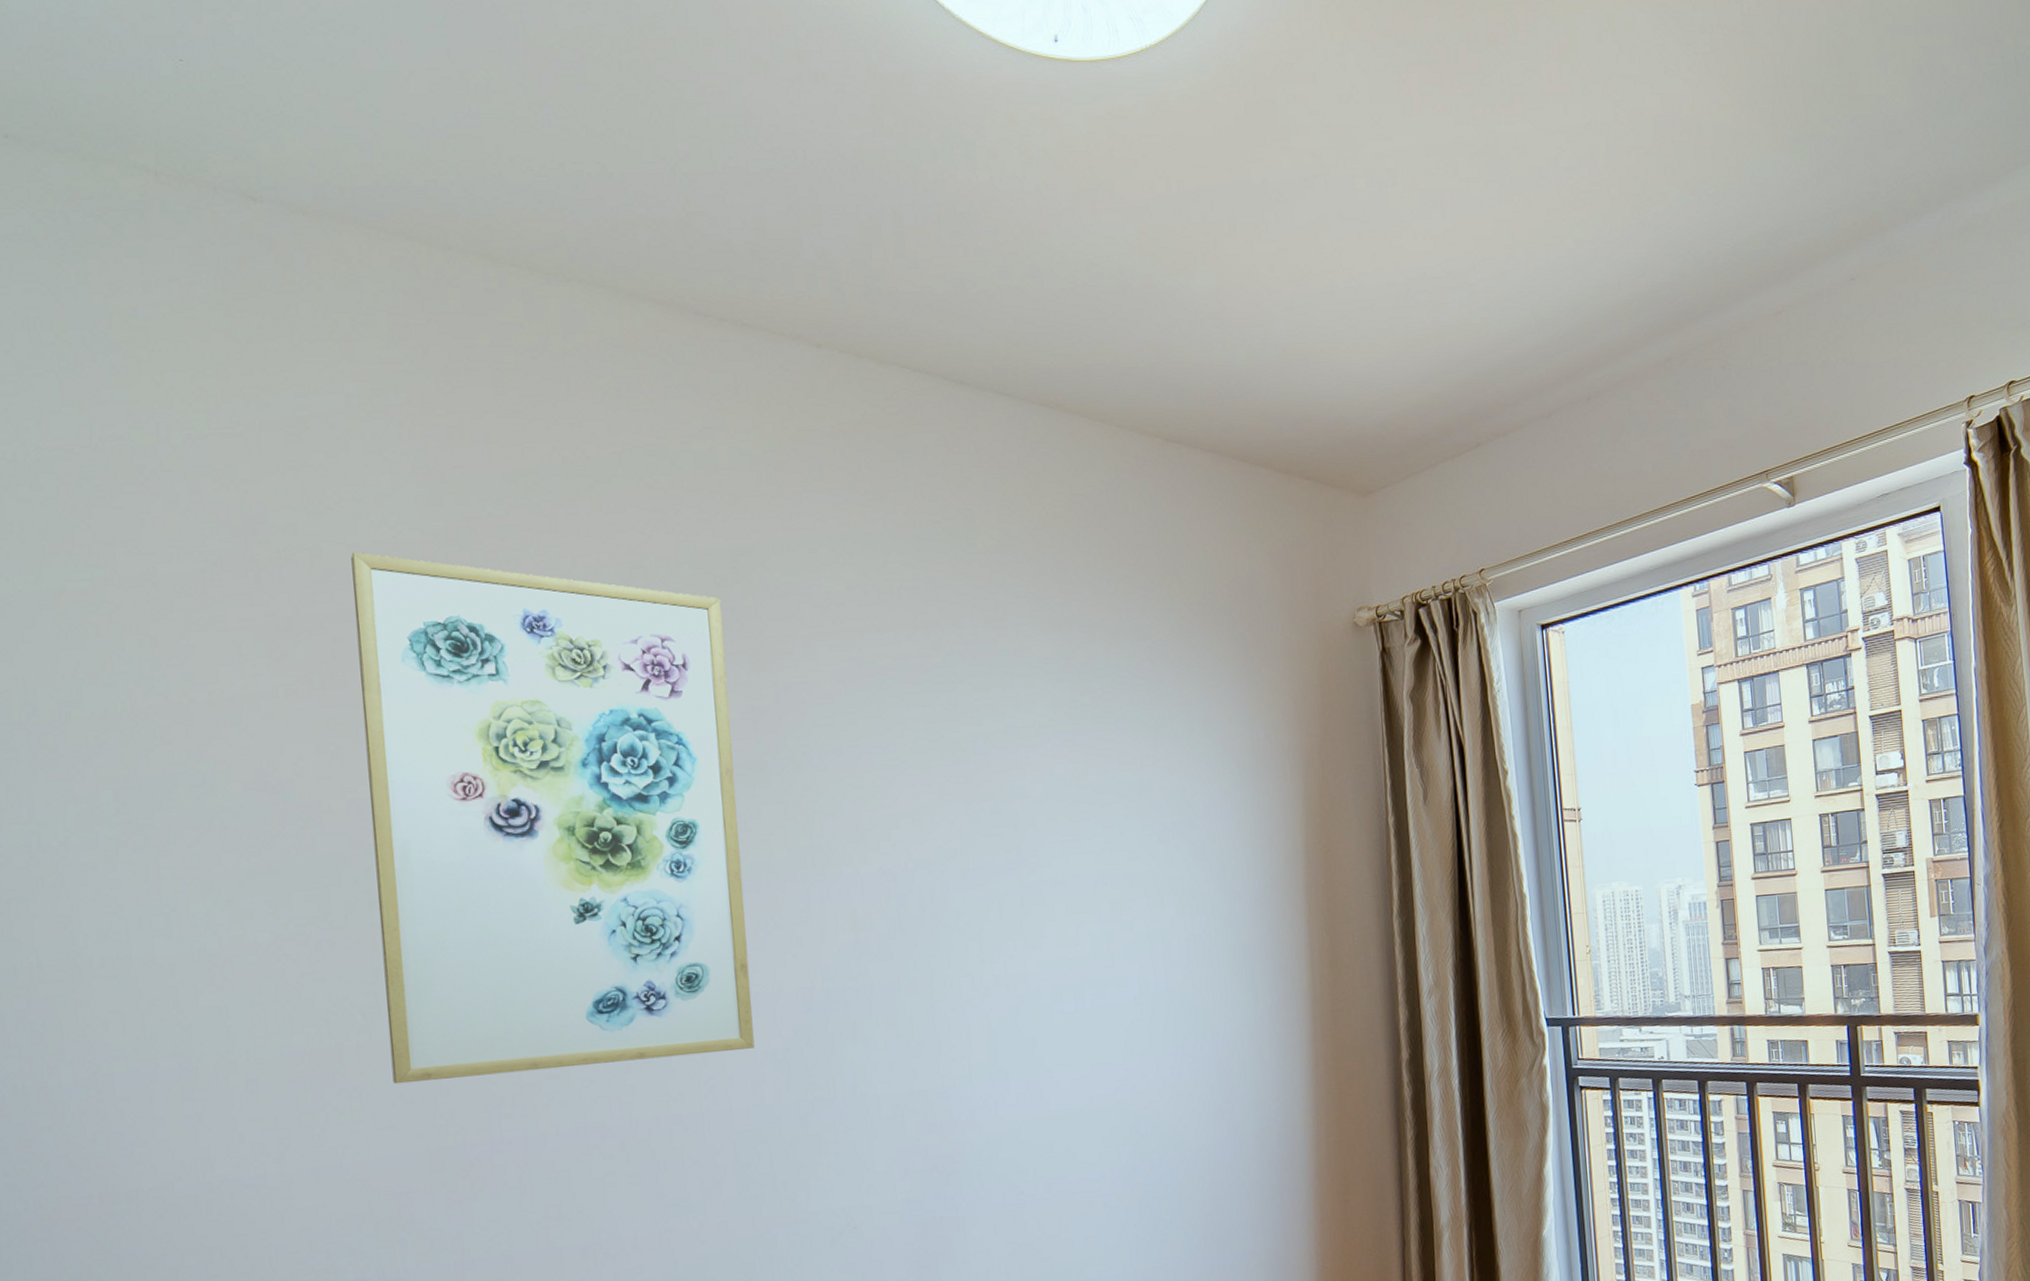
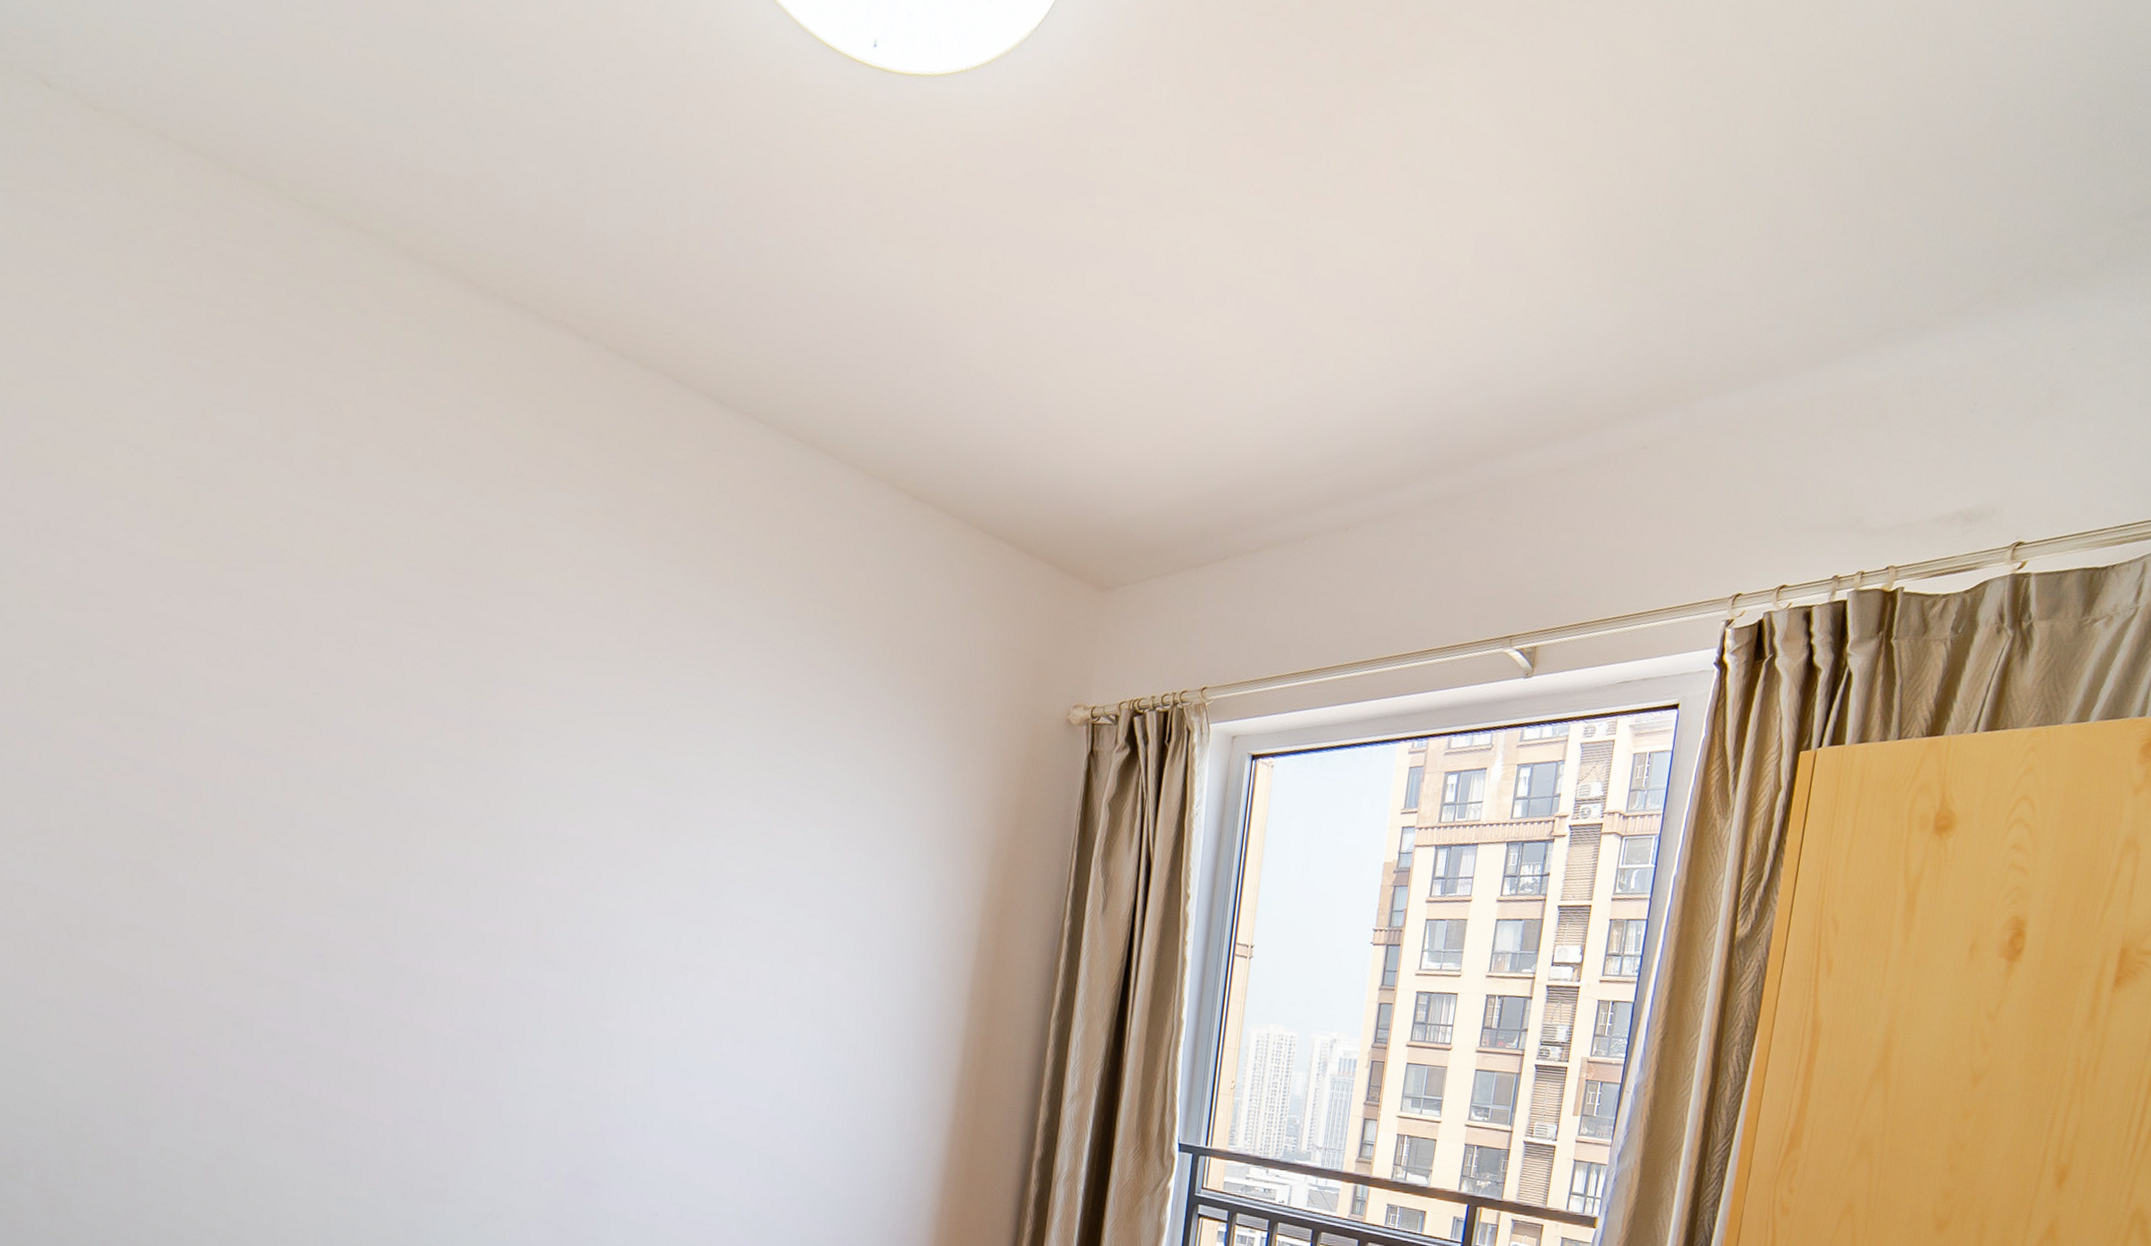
wall art: present [351,551,755,1085] -> none [90,473,454,1032]

